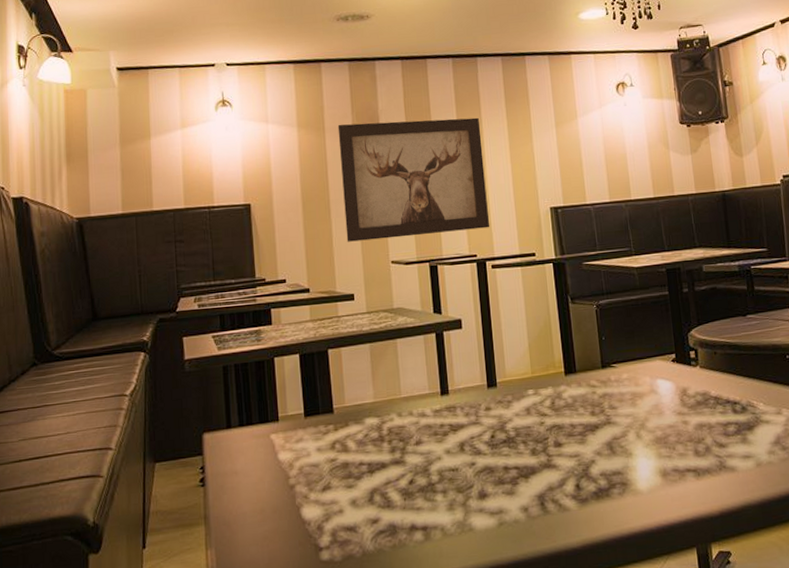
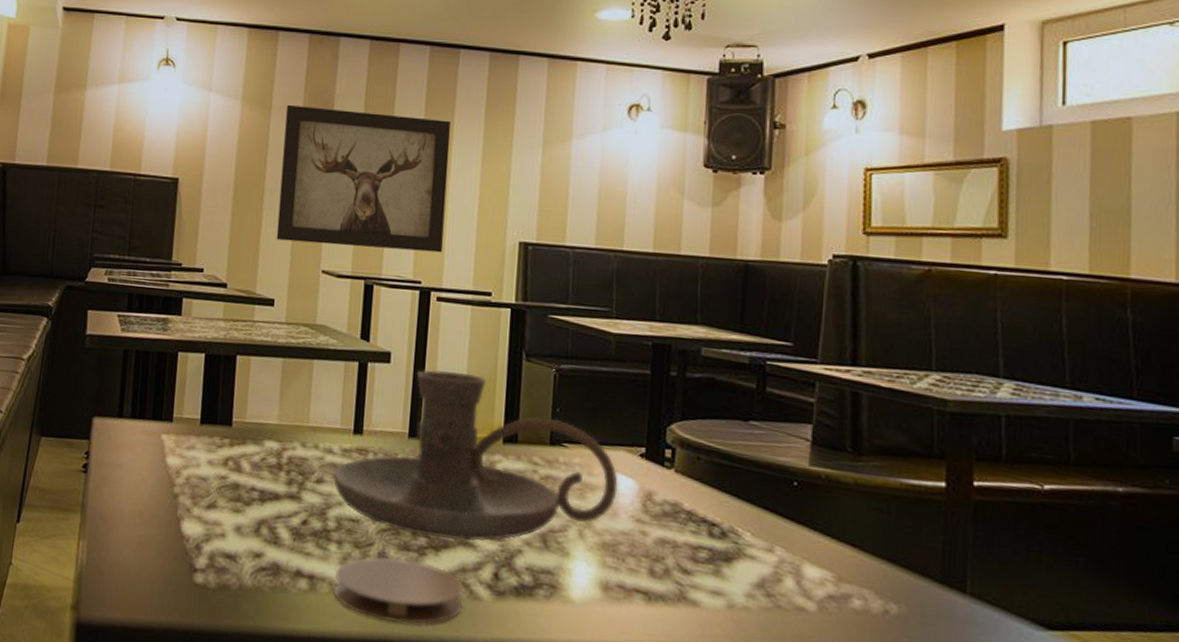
candle holder: none [430,323,660,469] -> present [333,370,618,541]
coaster: none [445,491,556,550] -> present [333,556,464,624]

